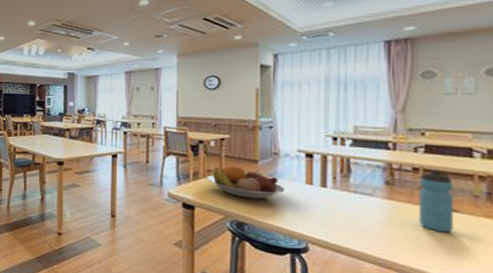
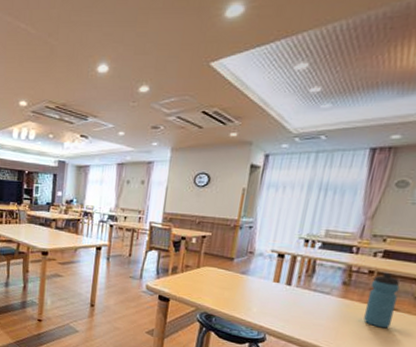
fruit bowl: present [206,165,287,200] -> none [183,262,256,294]

